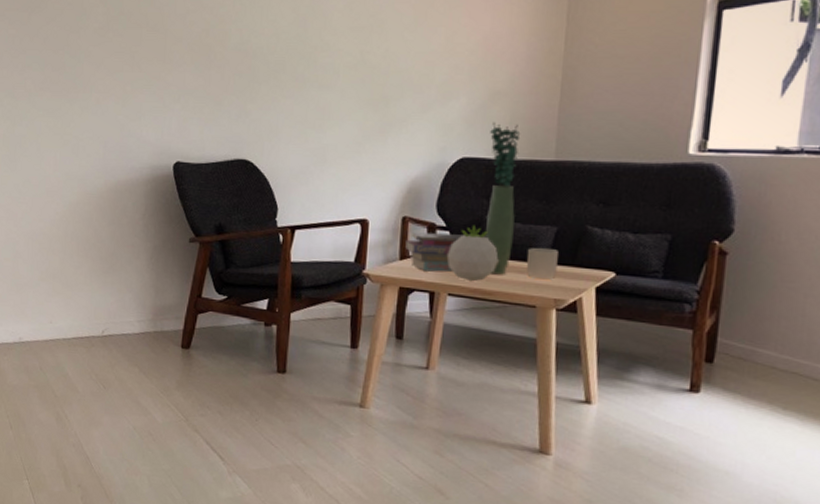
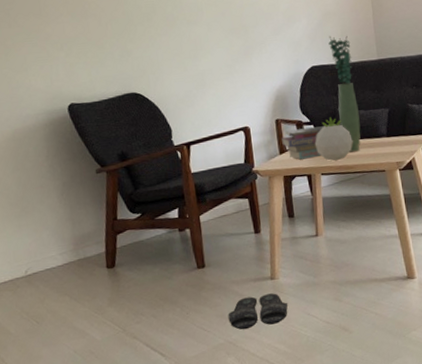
slippers: none [301,419,375,461] -> present [228,293,288,330]
mug: present [526,247,560,280] -> none [371,125,395,150]

